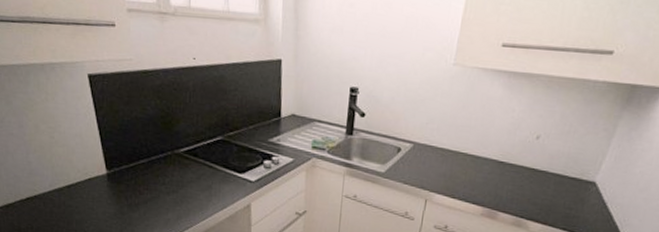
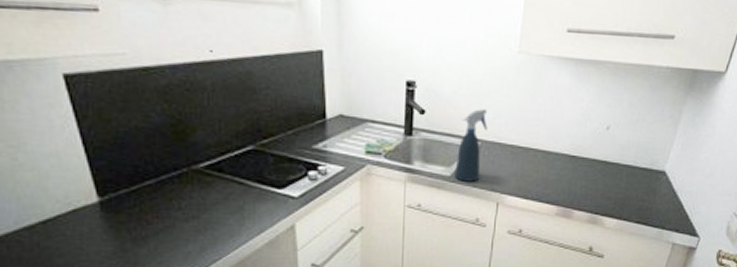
spray bottle: none [388,114,421,179] -> present [454,109,488,182]

